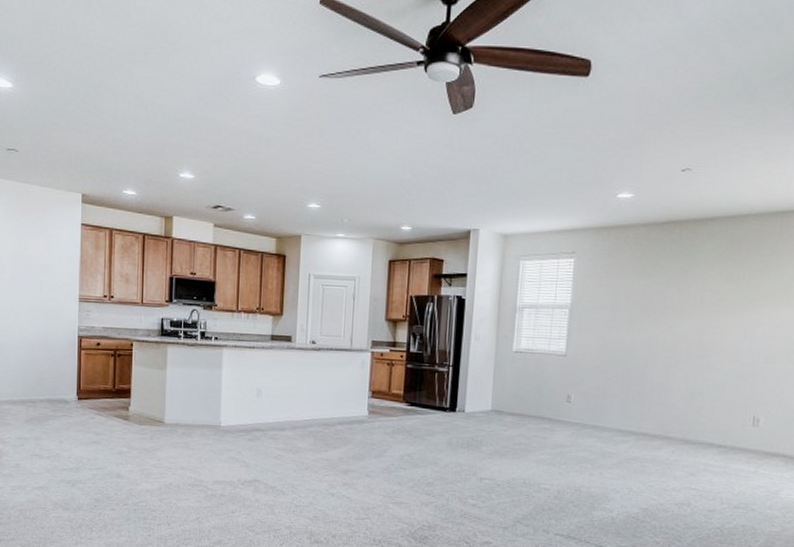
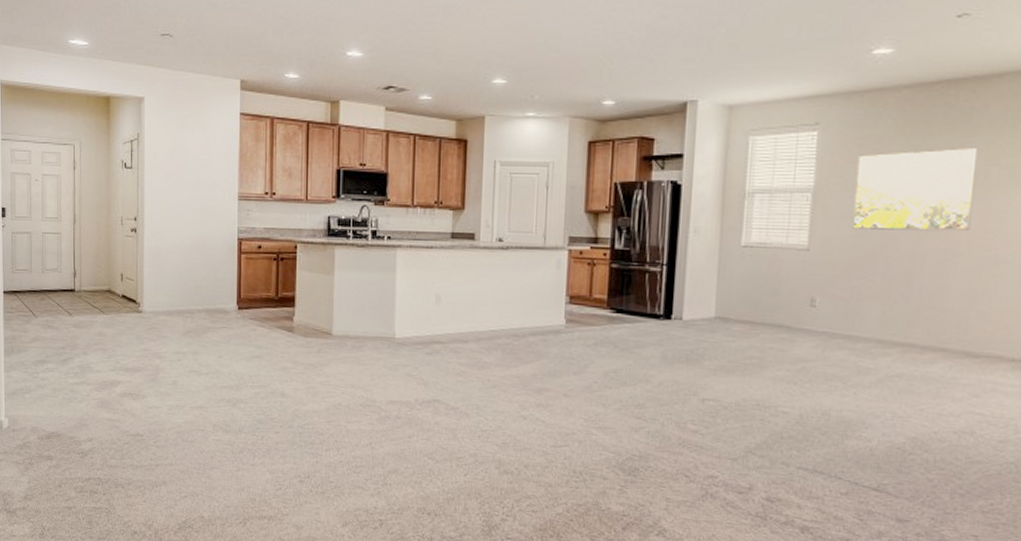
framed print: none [600,275,696,343] -> present [852,147,978,231]

